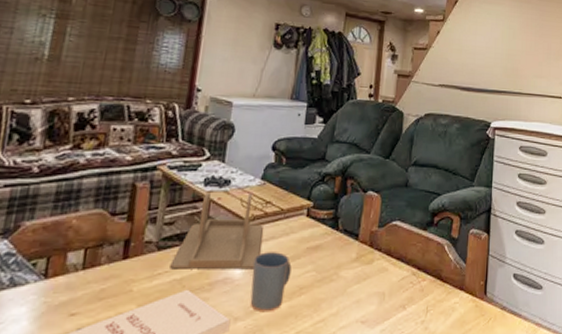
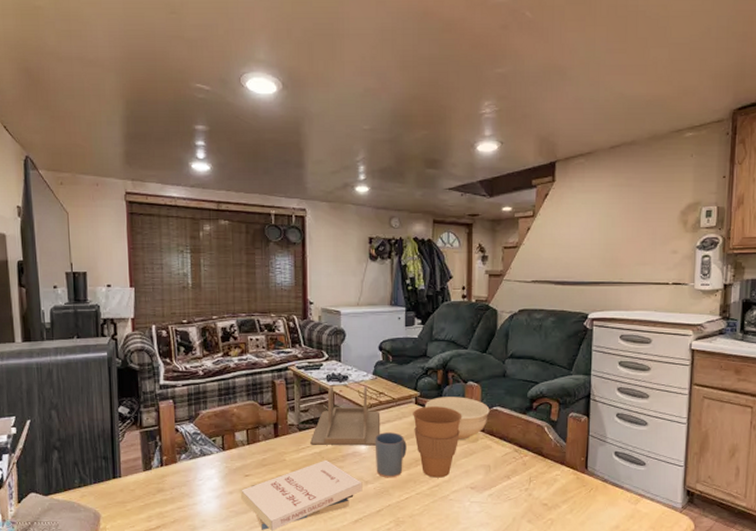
cup: none [301,220,359,311] -> present [413,407,462,478]
bowl: none [318,208,389,260] -> present [425,397,490,439]

